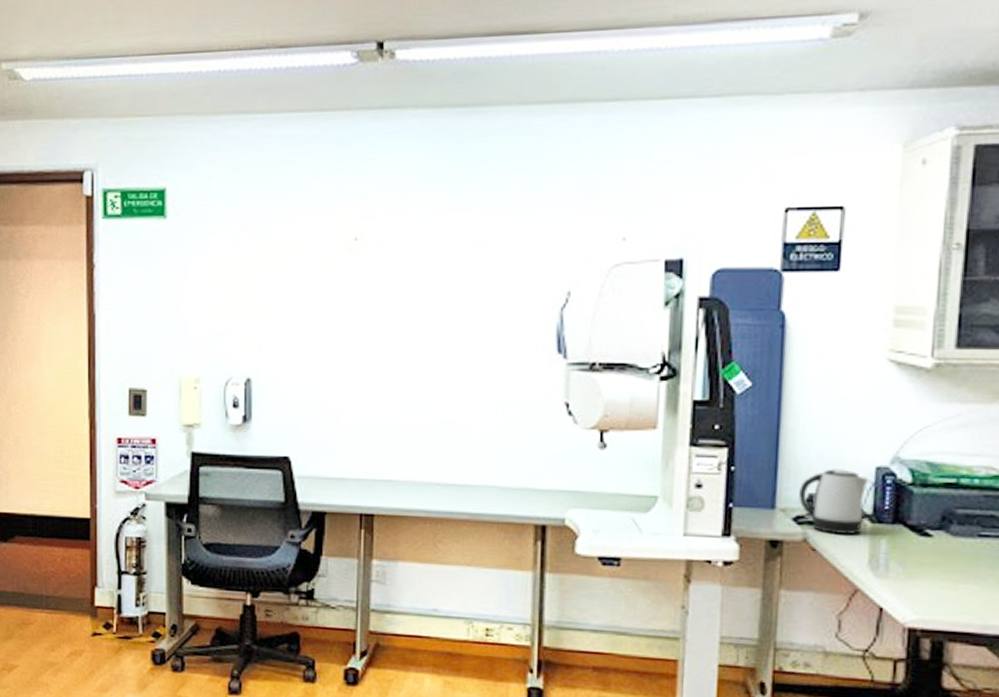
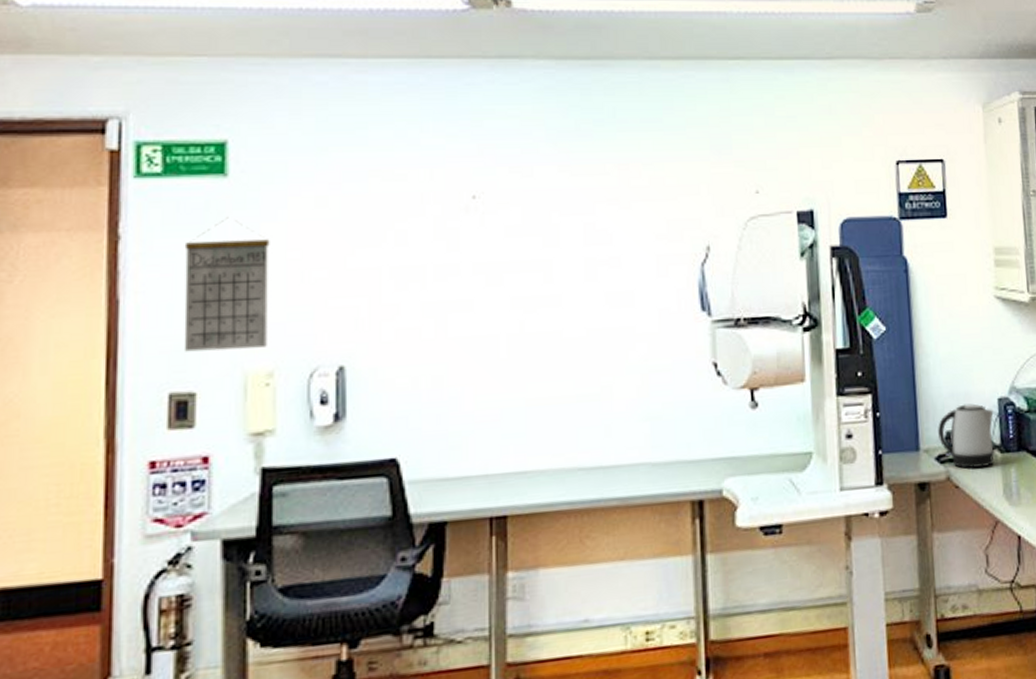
calendar: none [137,252,197,358] -> present [183,217,270,352]

